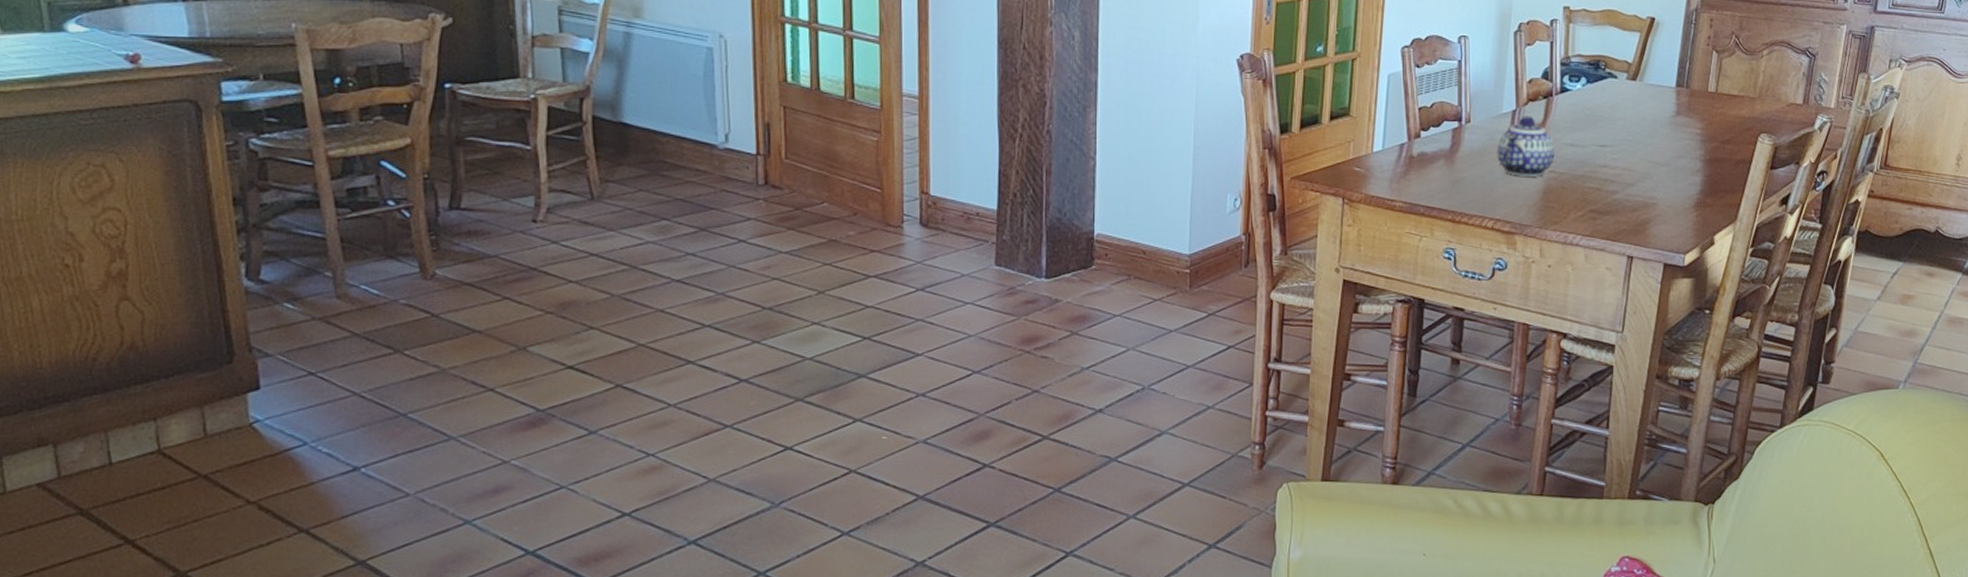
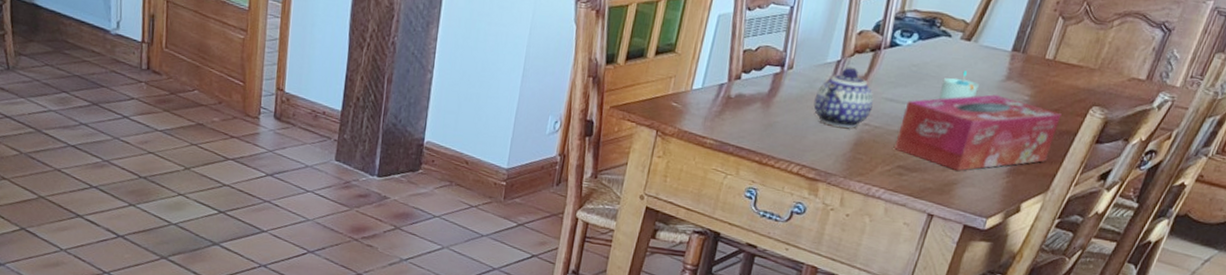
tissue box: none [1583,131,1734,210] -> present [894,94,1062,172]
cup: none [1616,110,1652,141] -> present [938,70,979,100]

